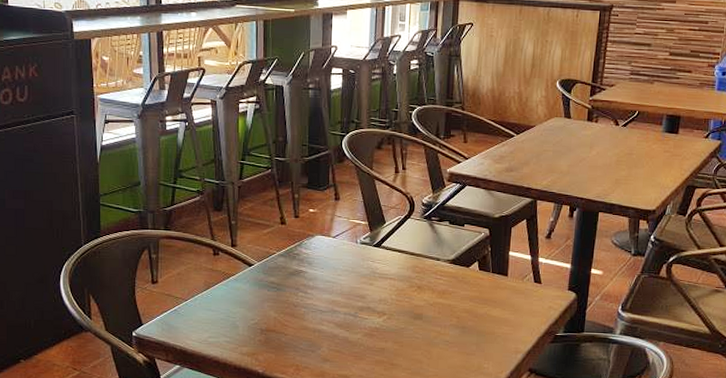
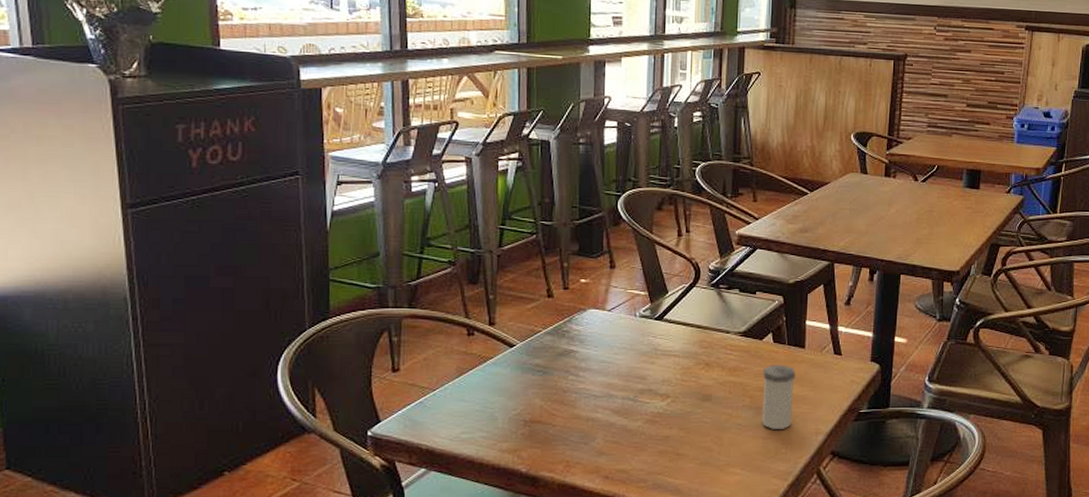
salt shaker: none [467,290,498,347] -> present [762,365,795,429]

